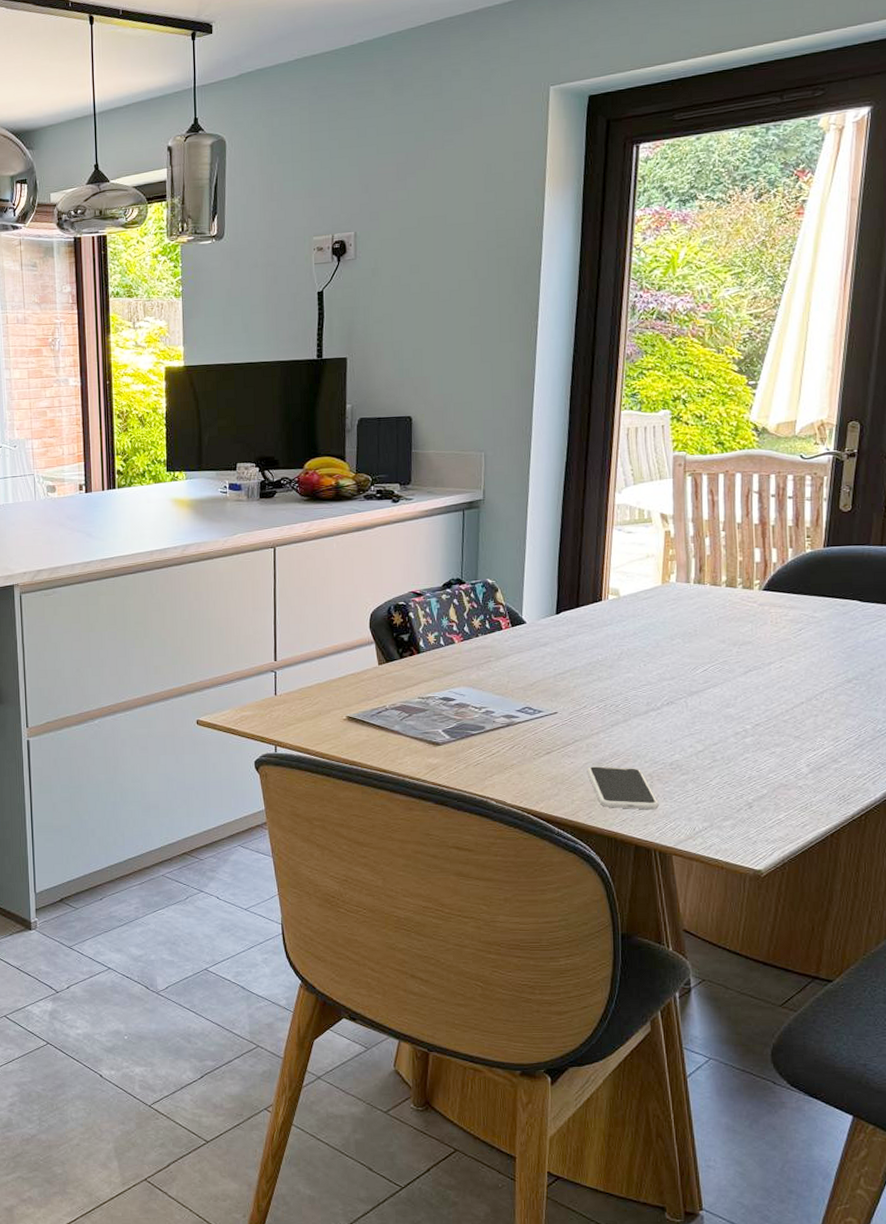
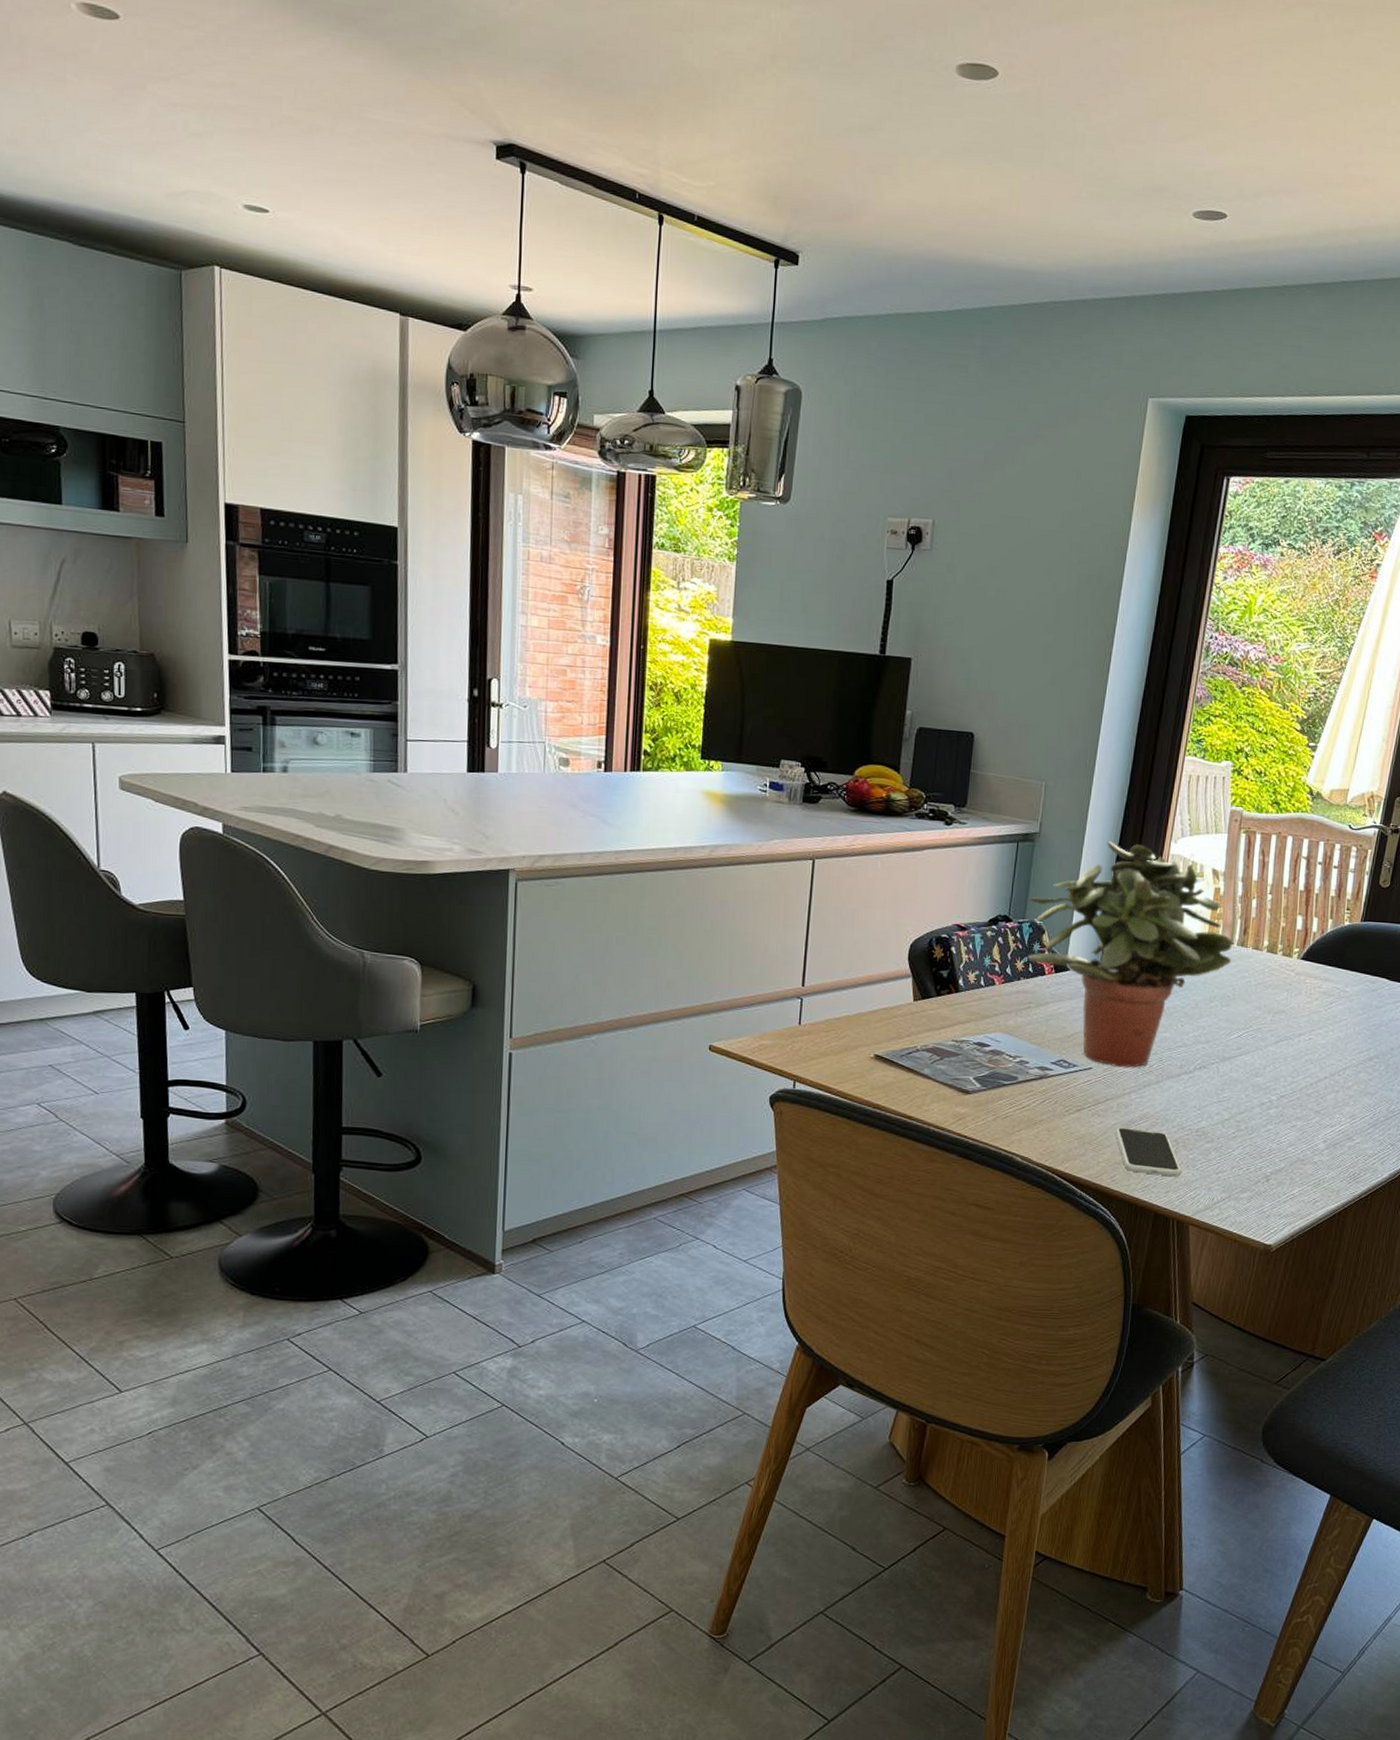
potted plant: none [479,499,690,709] -> present [1027,841,1233,1067]

